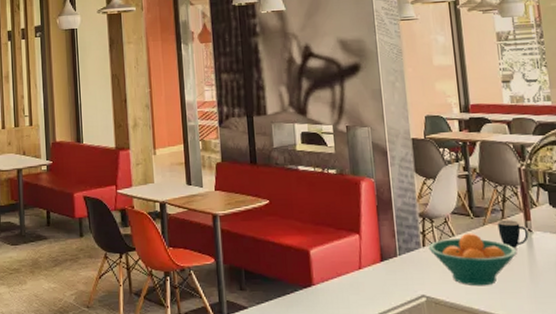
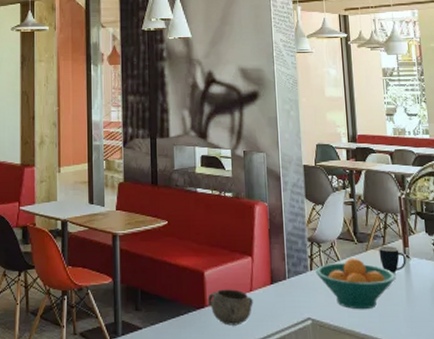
decorative bowl: none [314,267,363,304] -> present [207,289,253,326]

